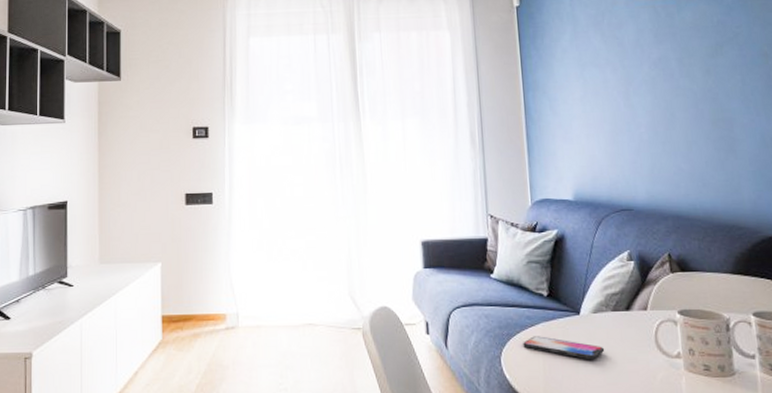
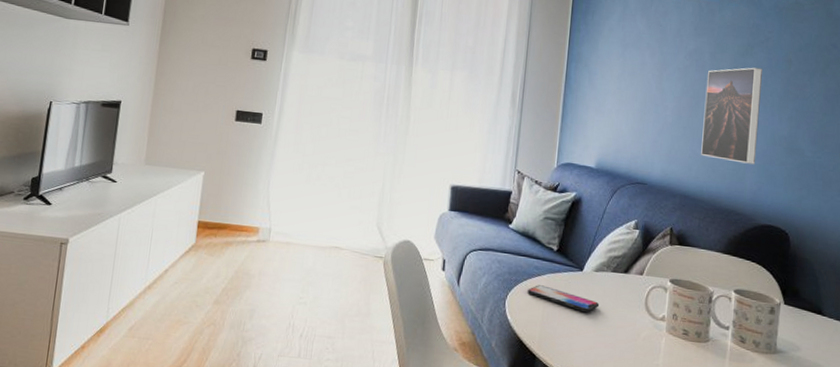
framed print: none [677,67,749,172] -> present [701,67,762,165]

